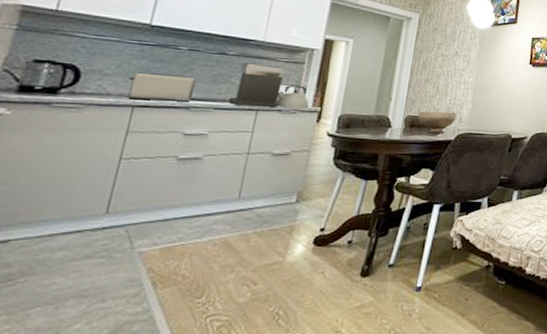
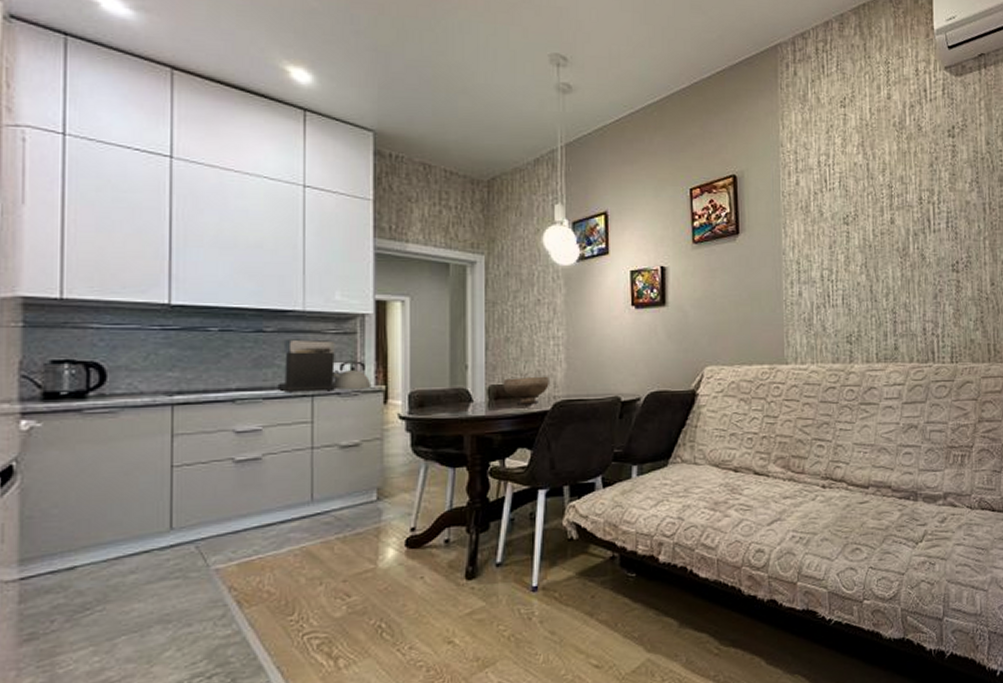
toaster: present [128,72,197,103] -> none [160,362,237,398]

